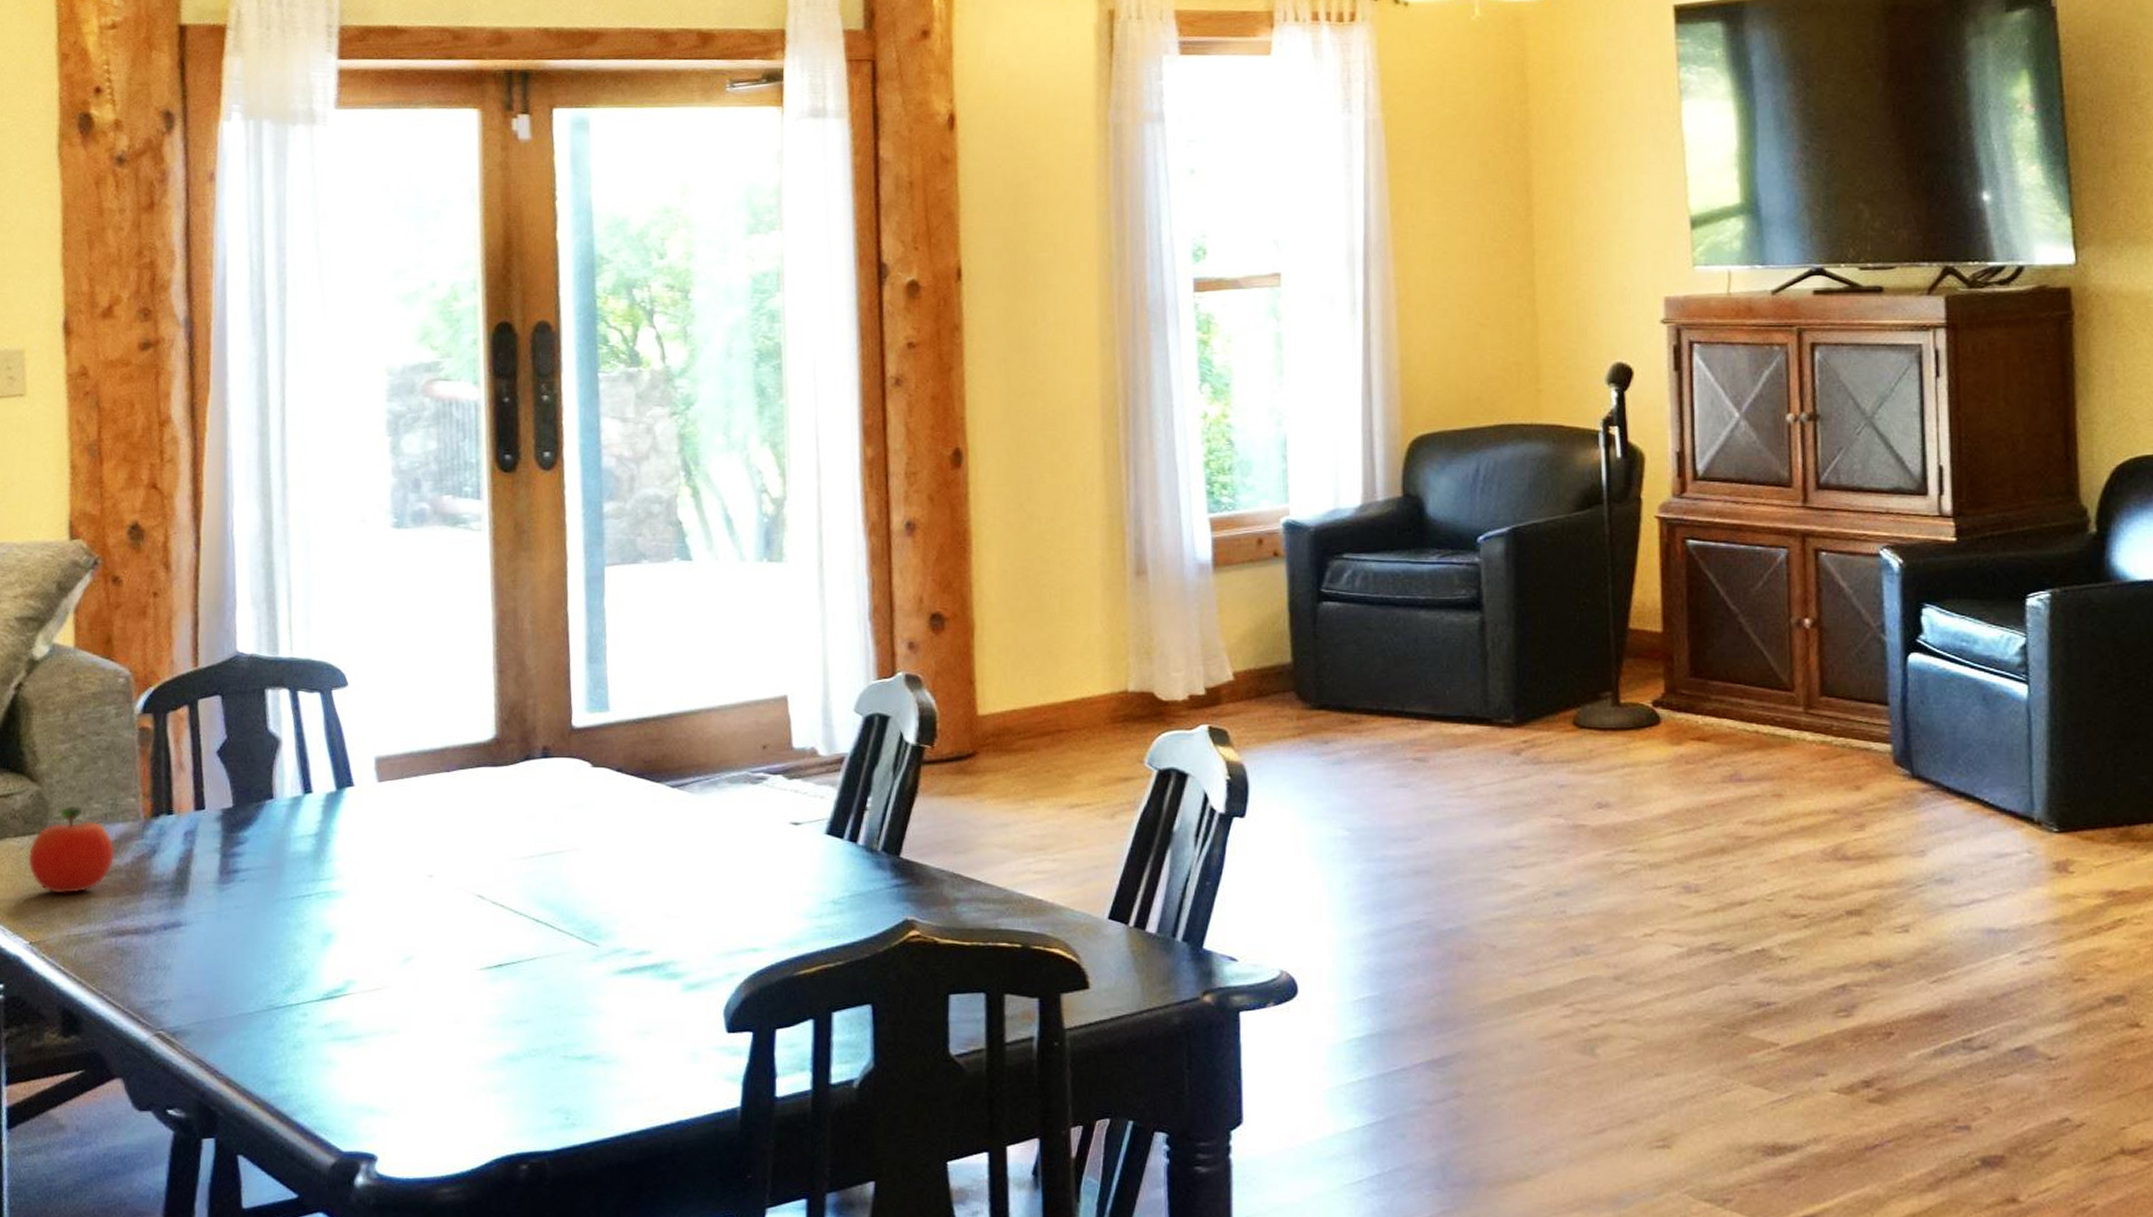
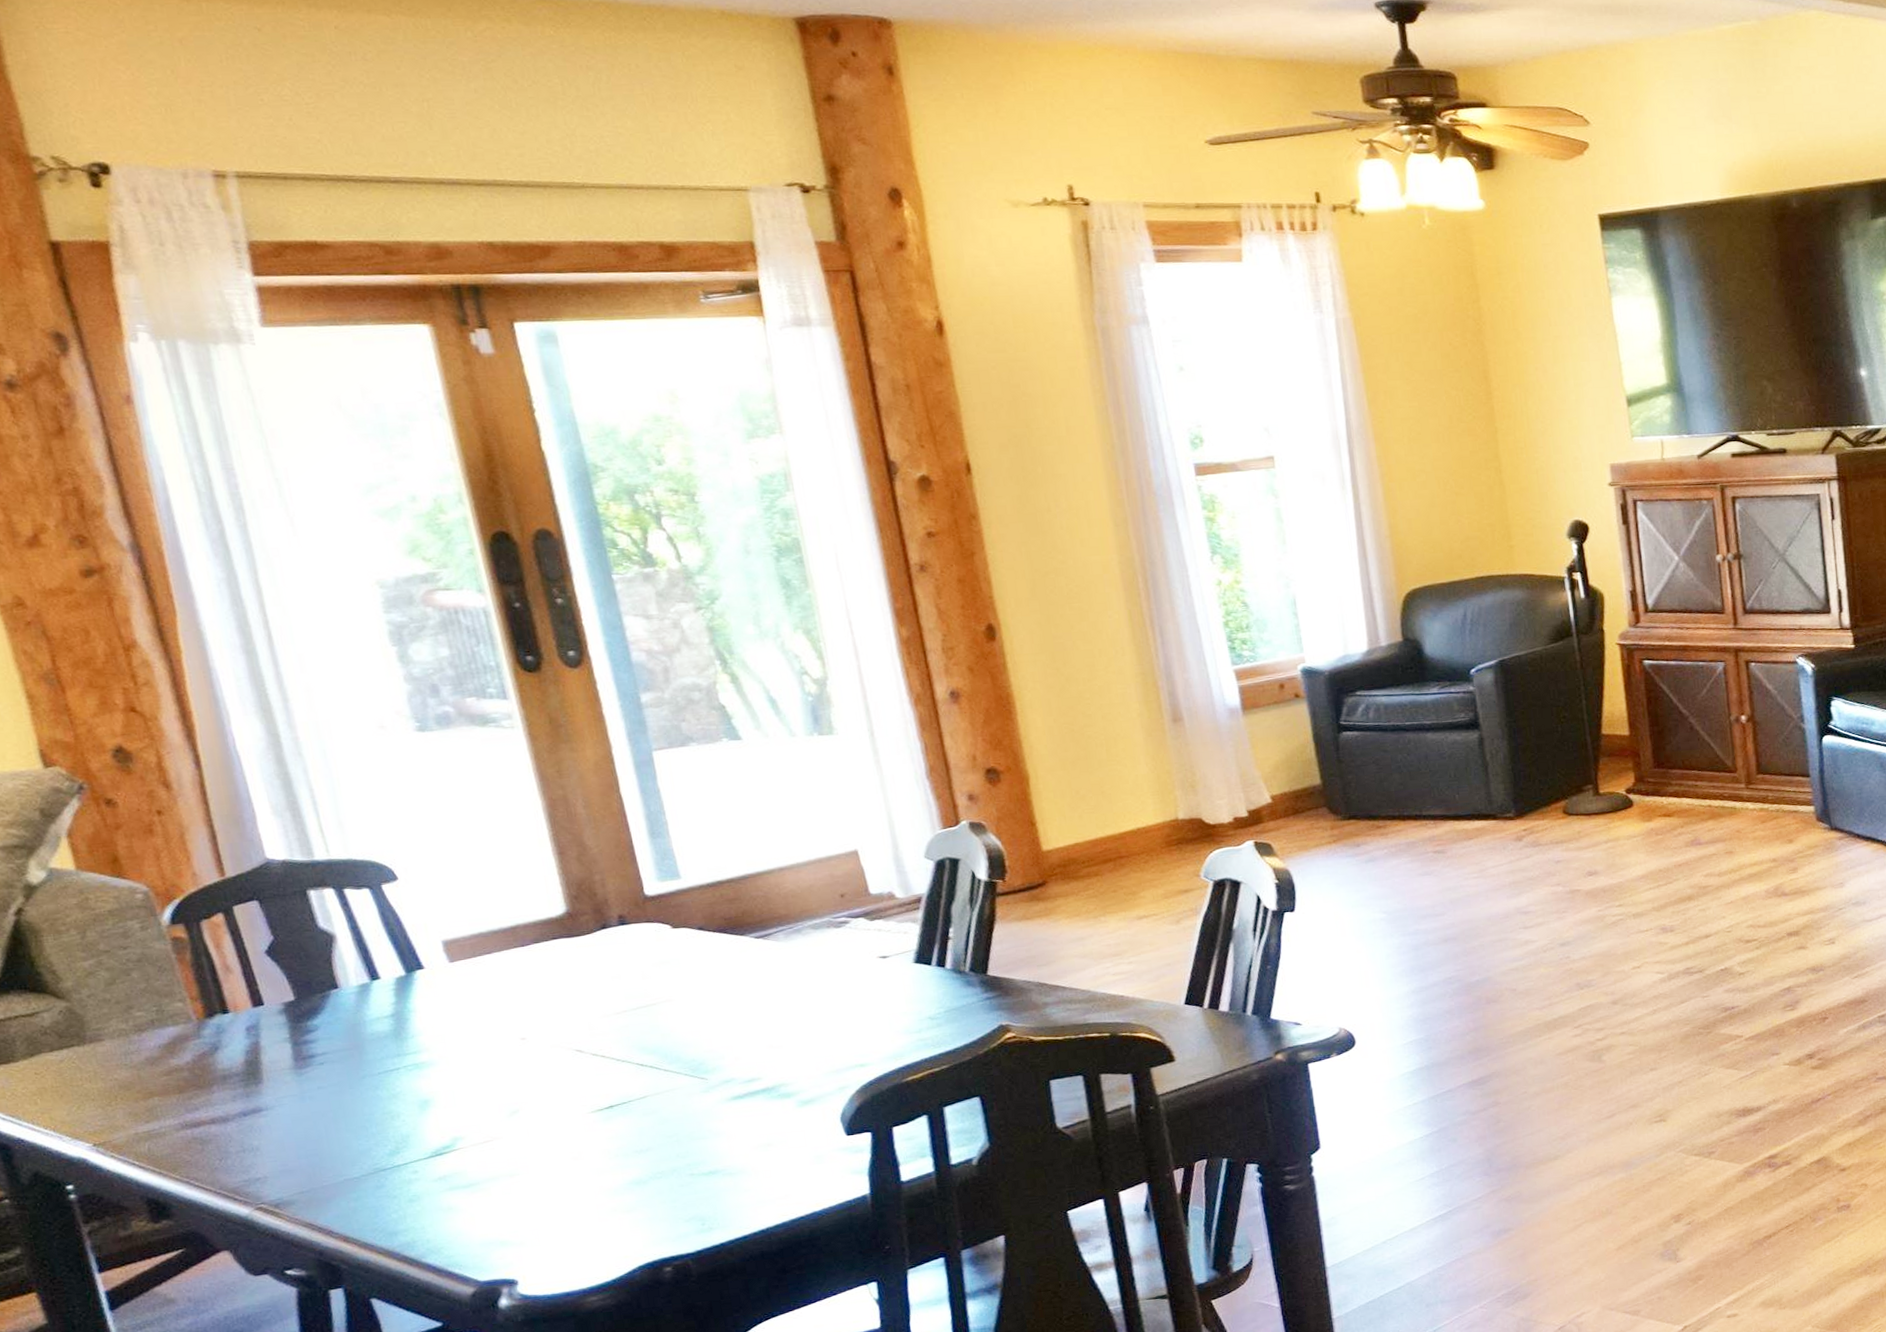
fruit: present [27,805,115,894] -> none [70,1015,173,1098]

